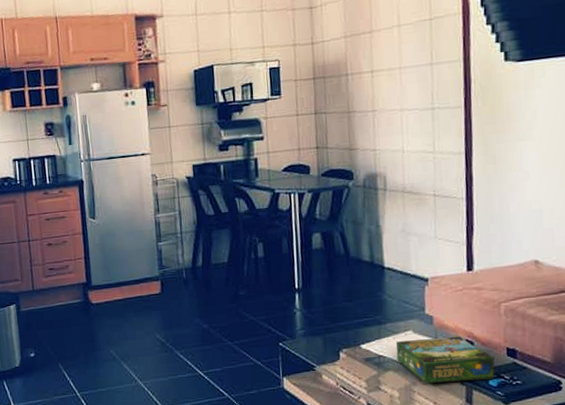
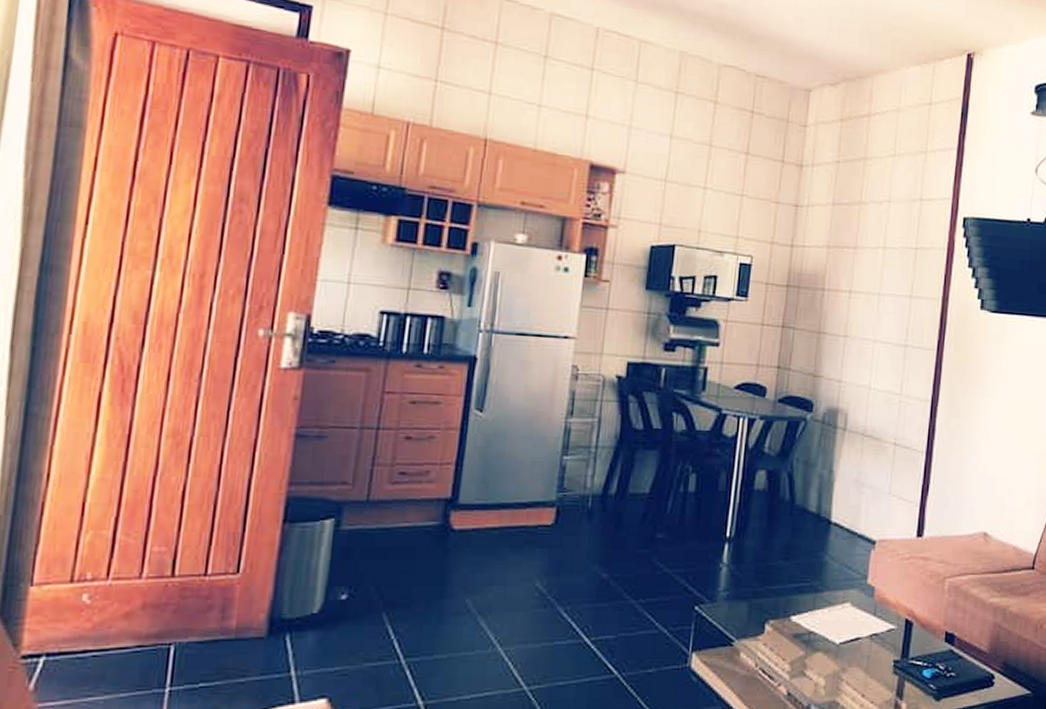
board game: present [396,337,495,383] -> none [828,615,932,670]

